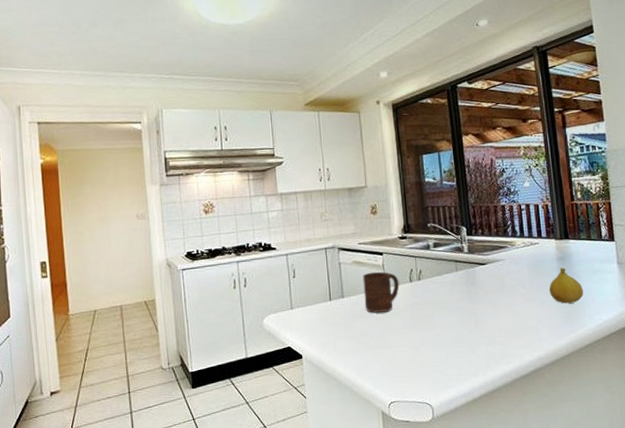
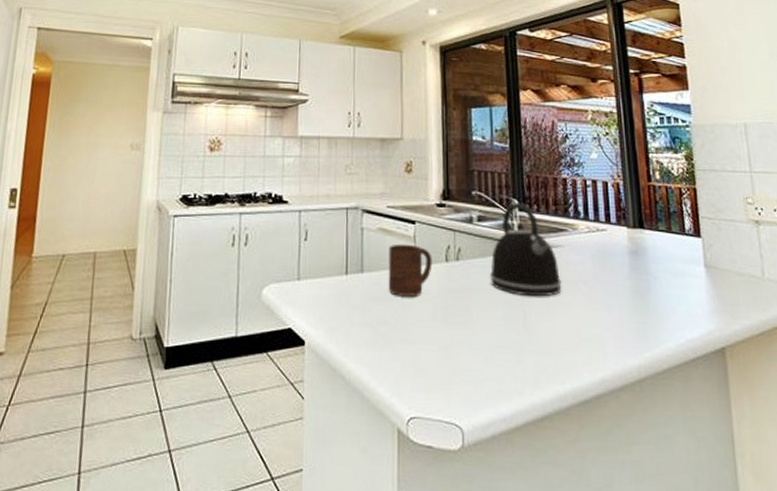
kettle: none [445,229,504,302] -> present [489,203,562,297]
fruit: present [549,268,584,304] -> none [618,264,662,312]

